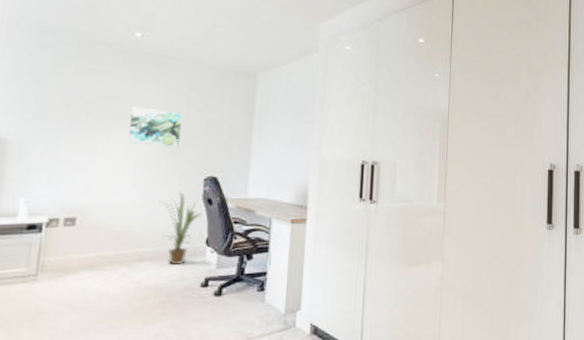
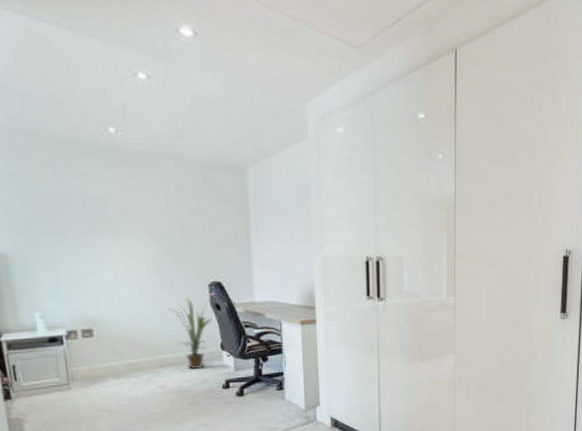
wall art: present [128,107,183,147] -> none [122,212,178,253]

